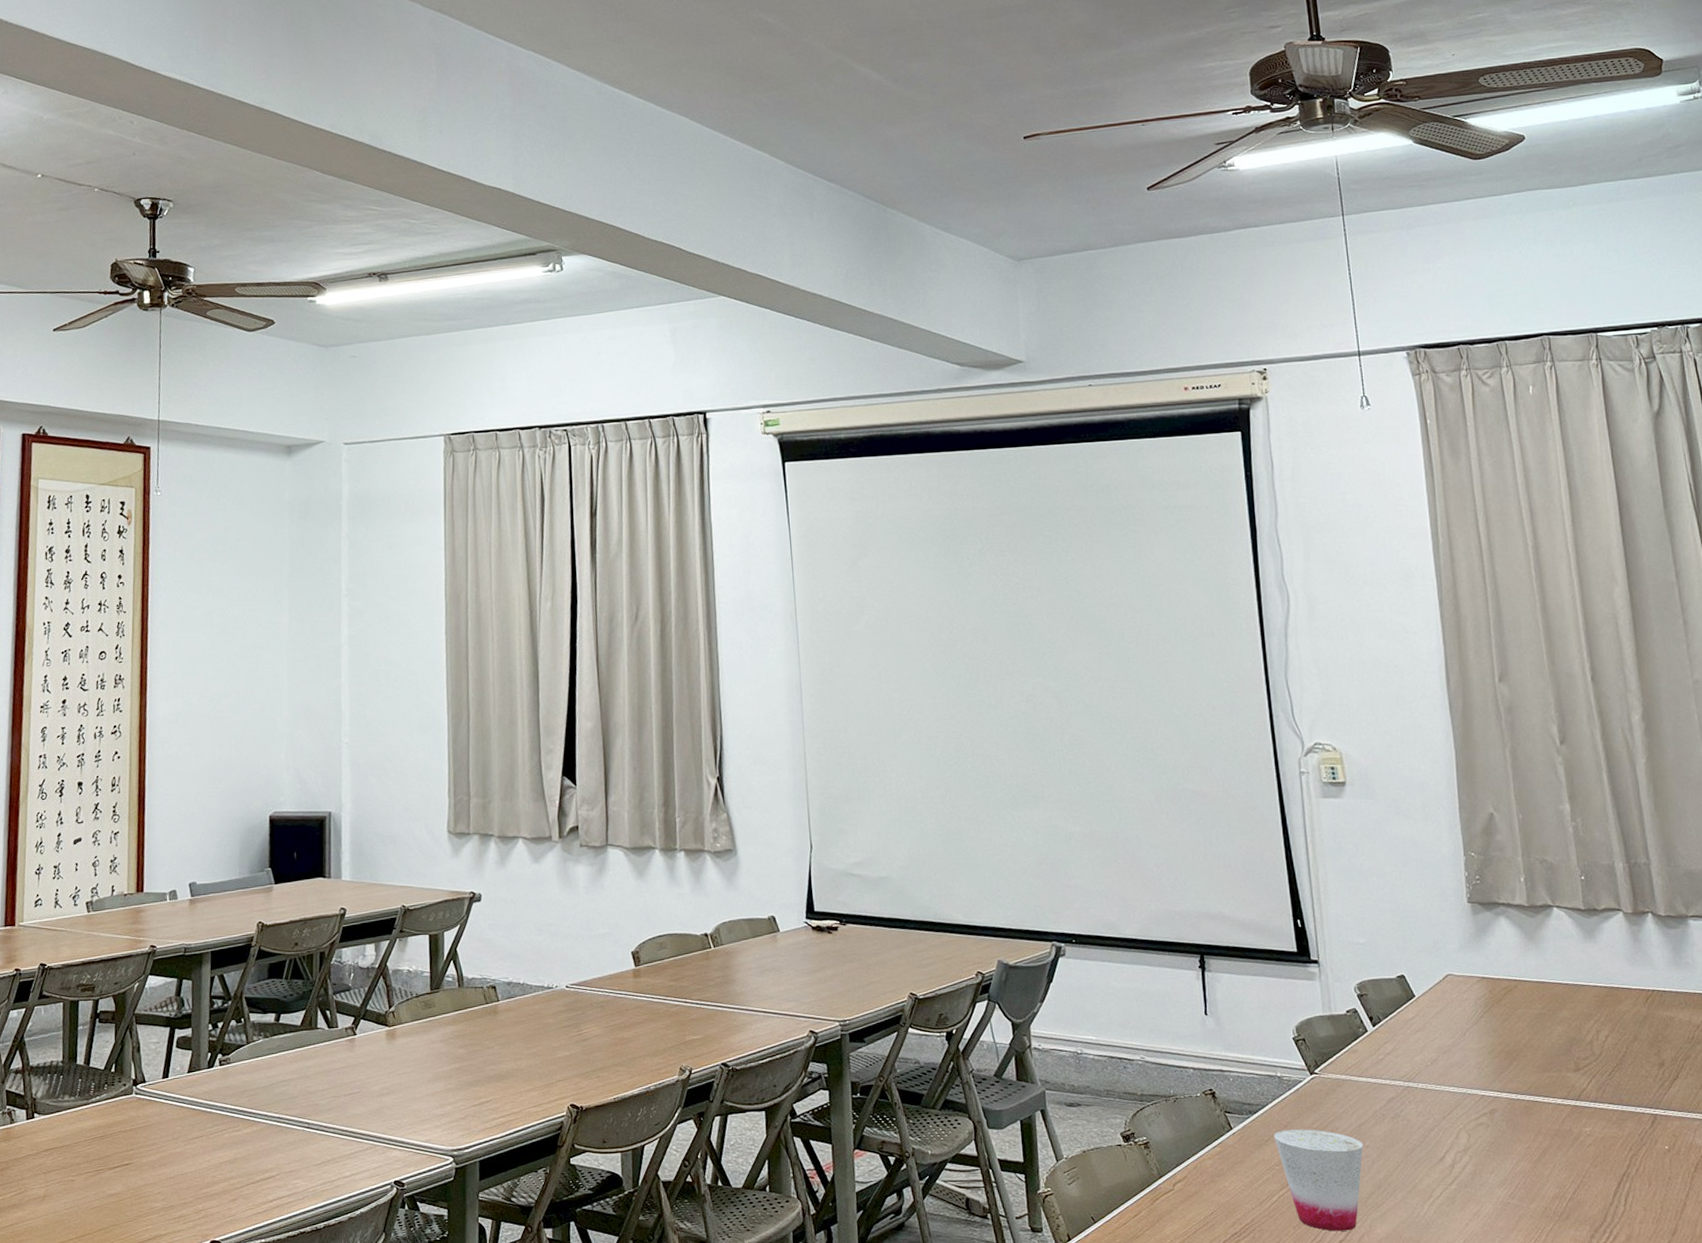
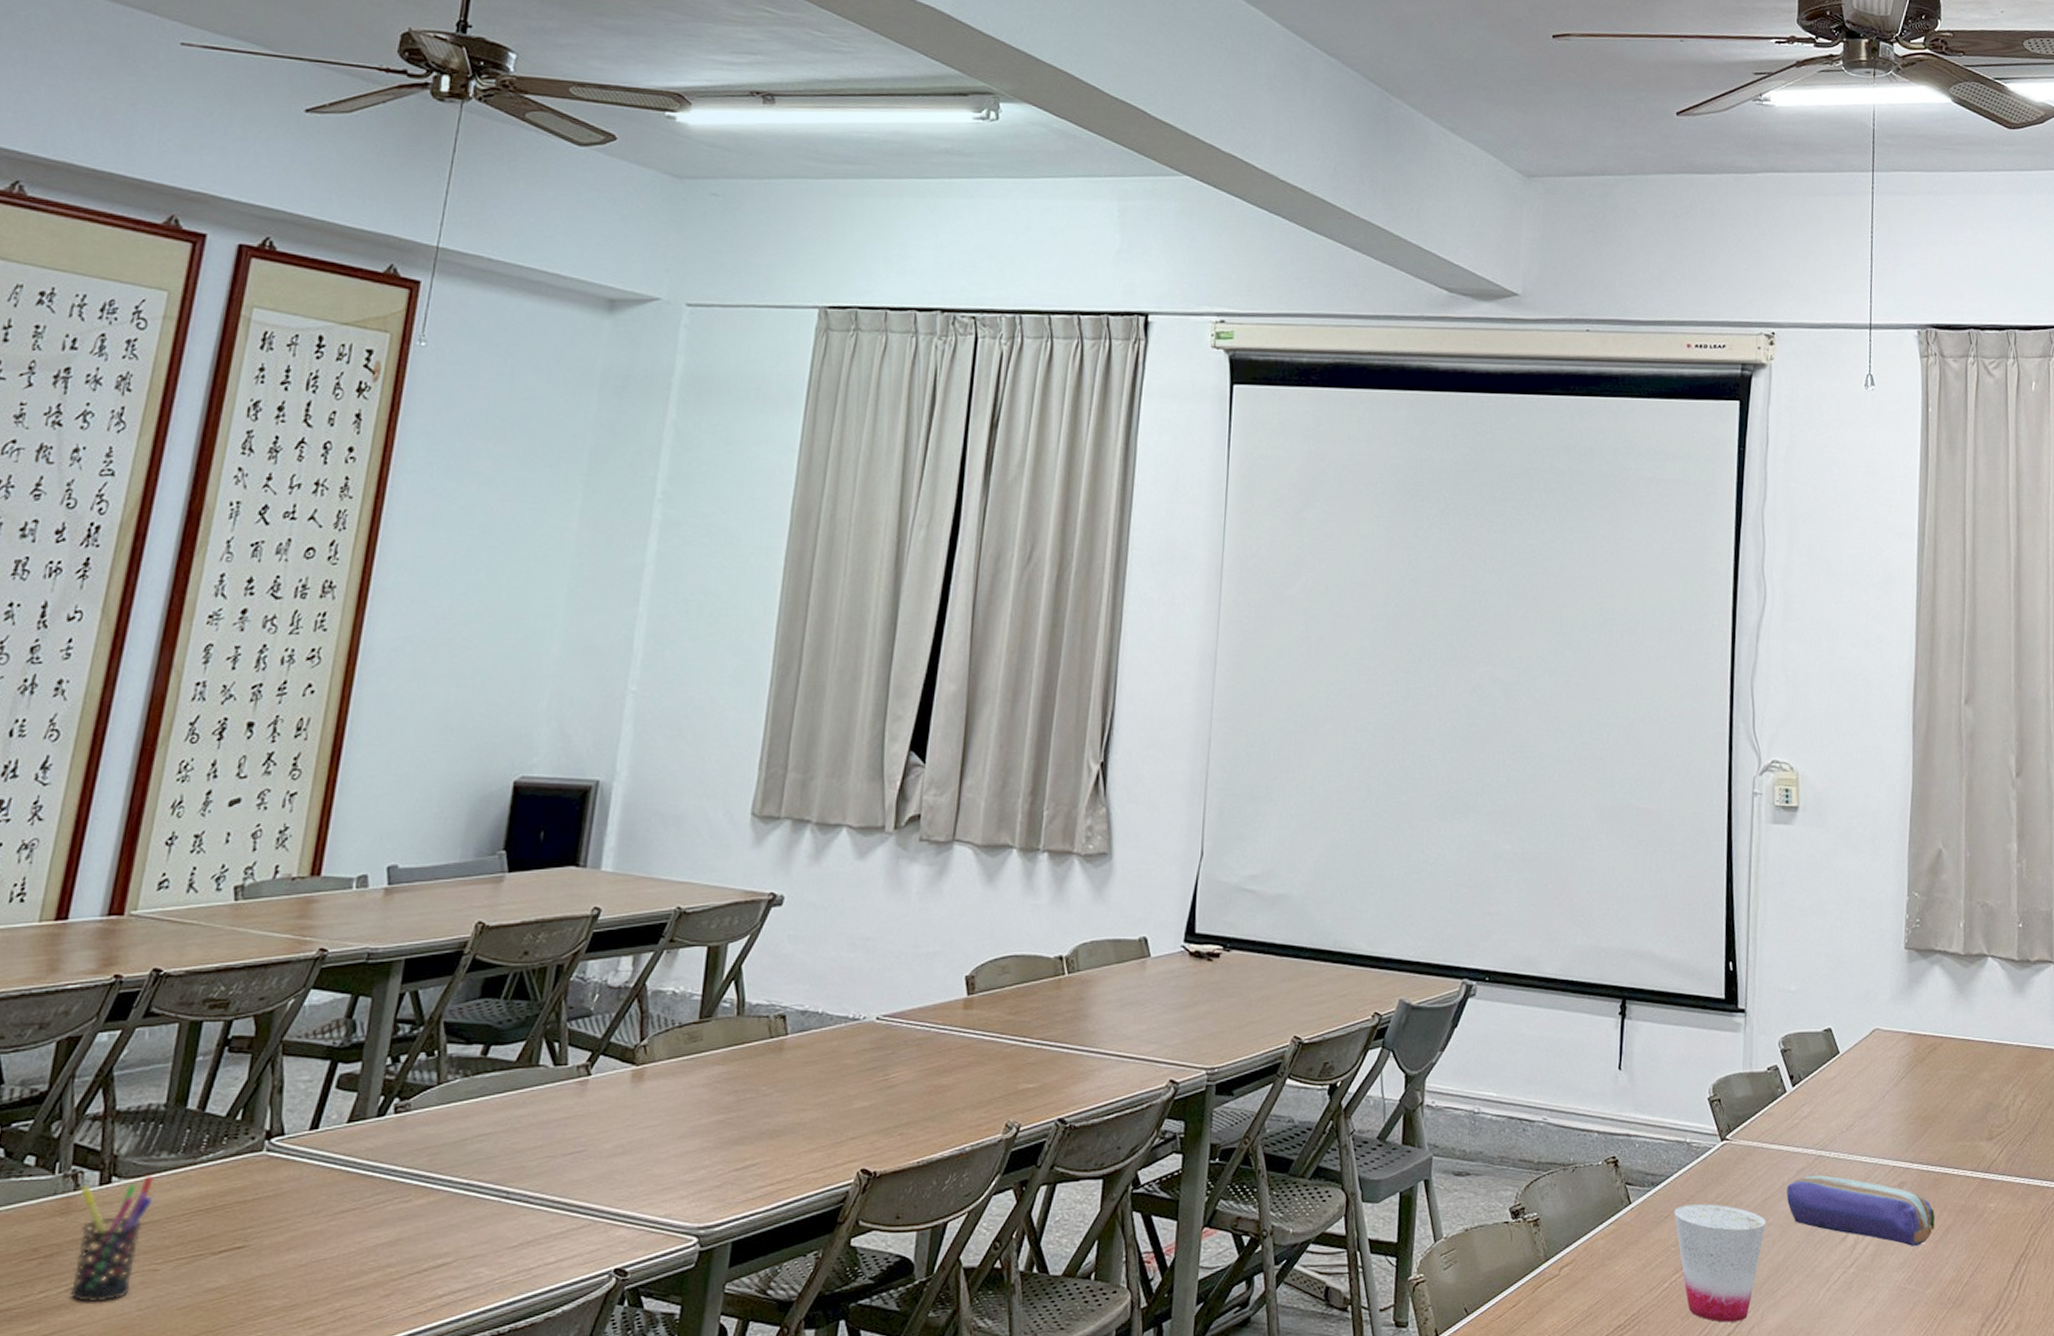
pen holder: none [14,1112,64,1204] -> present [69,1175,154,1303]
pencil case: none [1379,1102,1531,1167] -> present [1786,1174,1935,1247]

